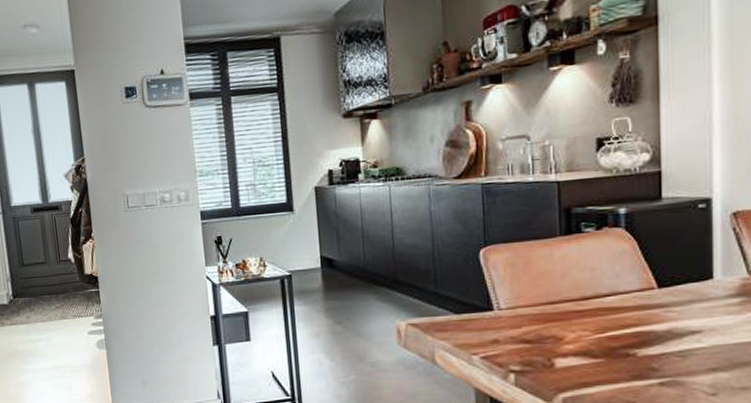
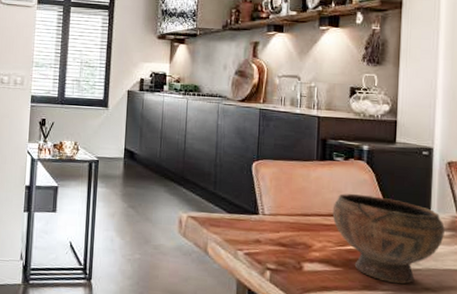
bowl: none [585,268,733,368] -> present [332,193,445,285]

